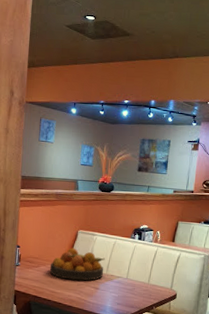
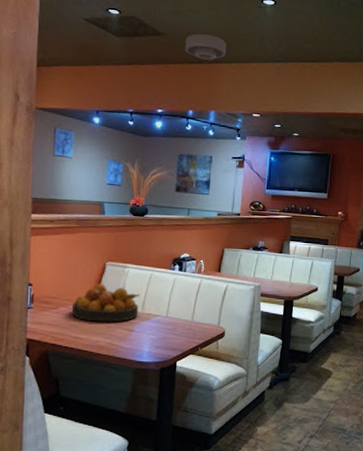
ceiling light: none [149,32,186,55] -> present [185,33,226,60]

